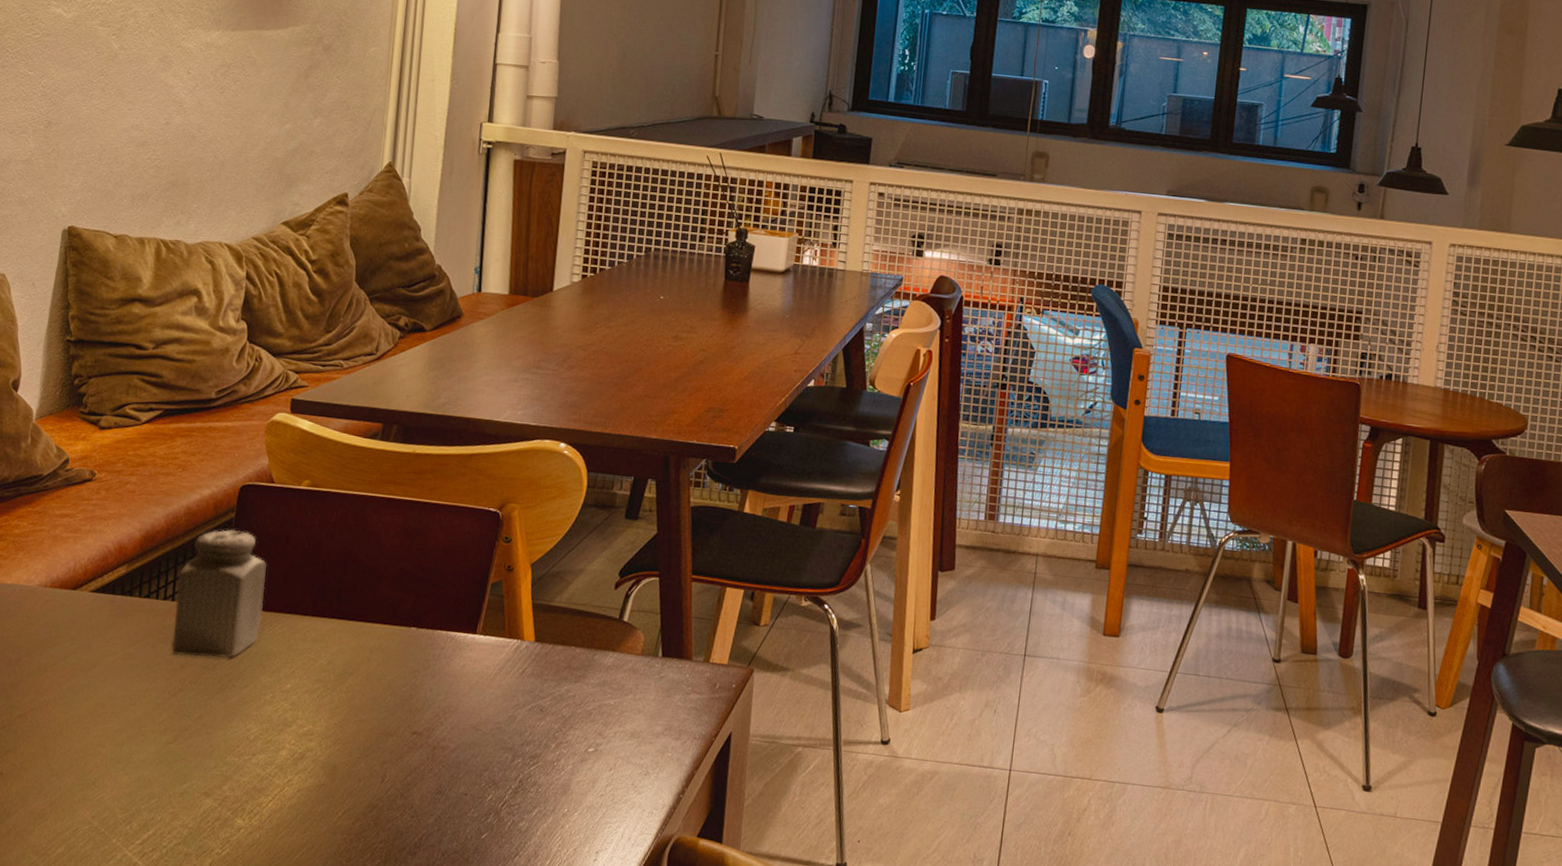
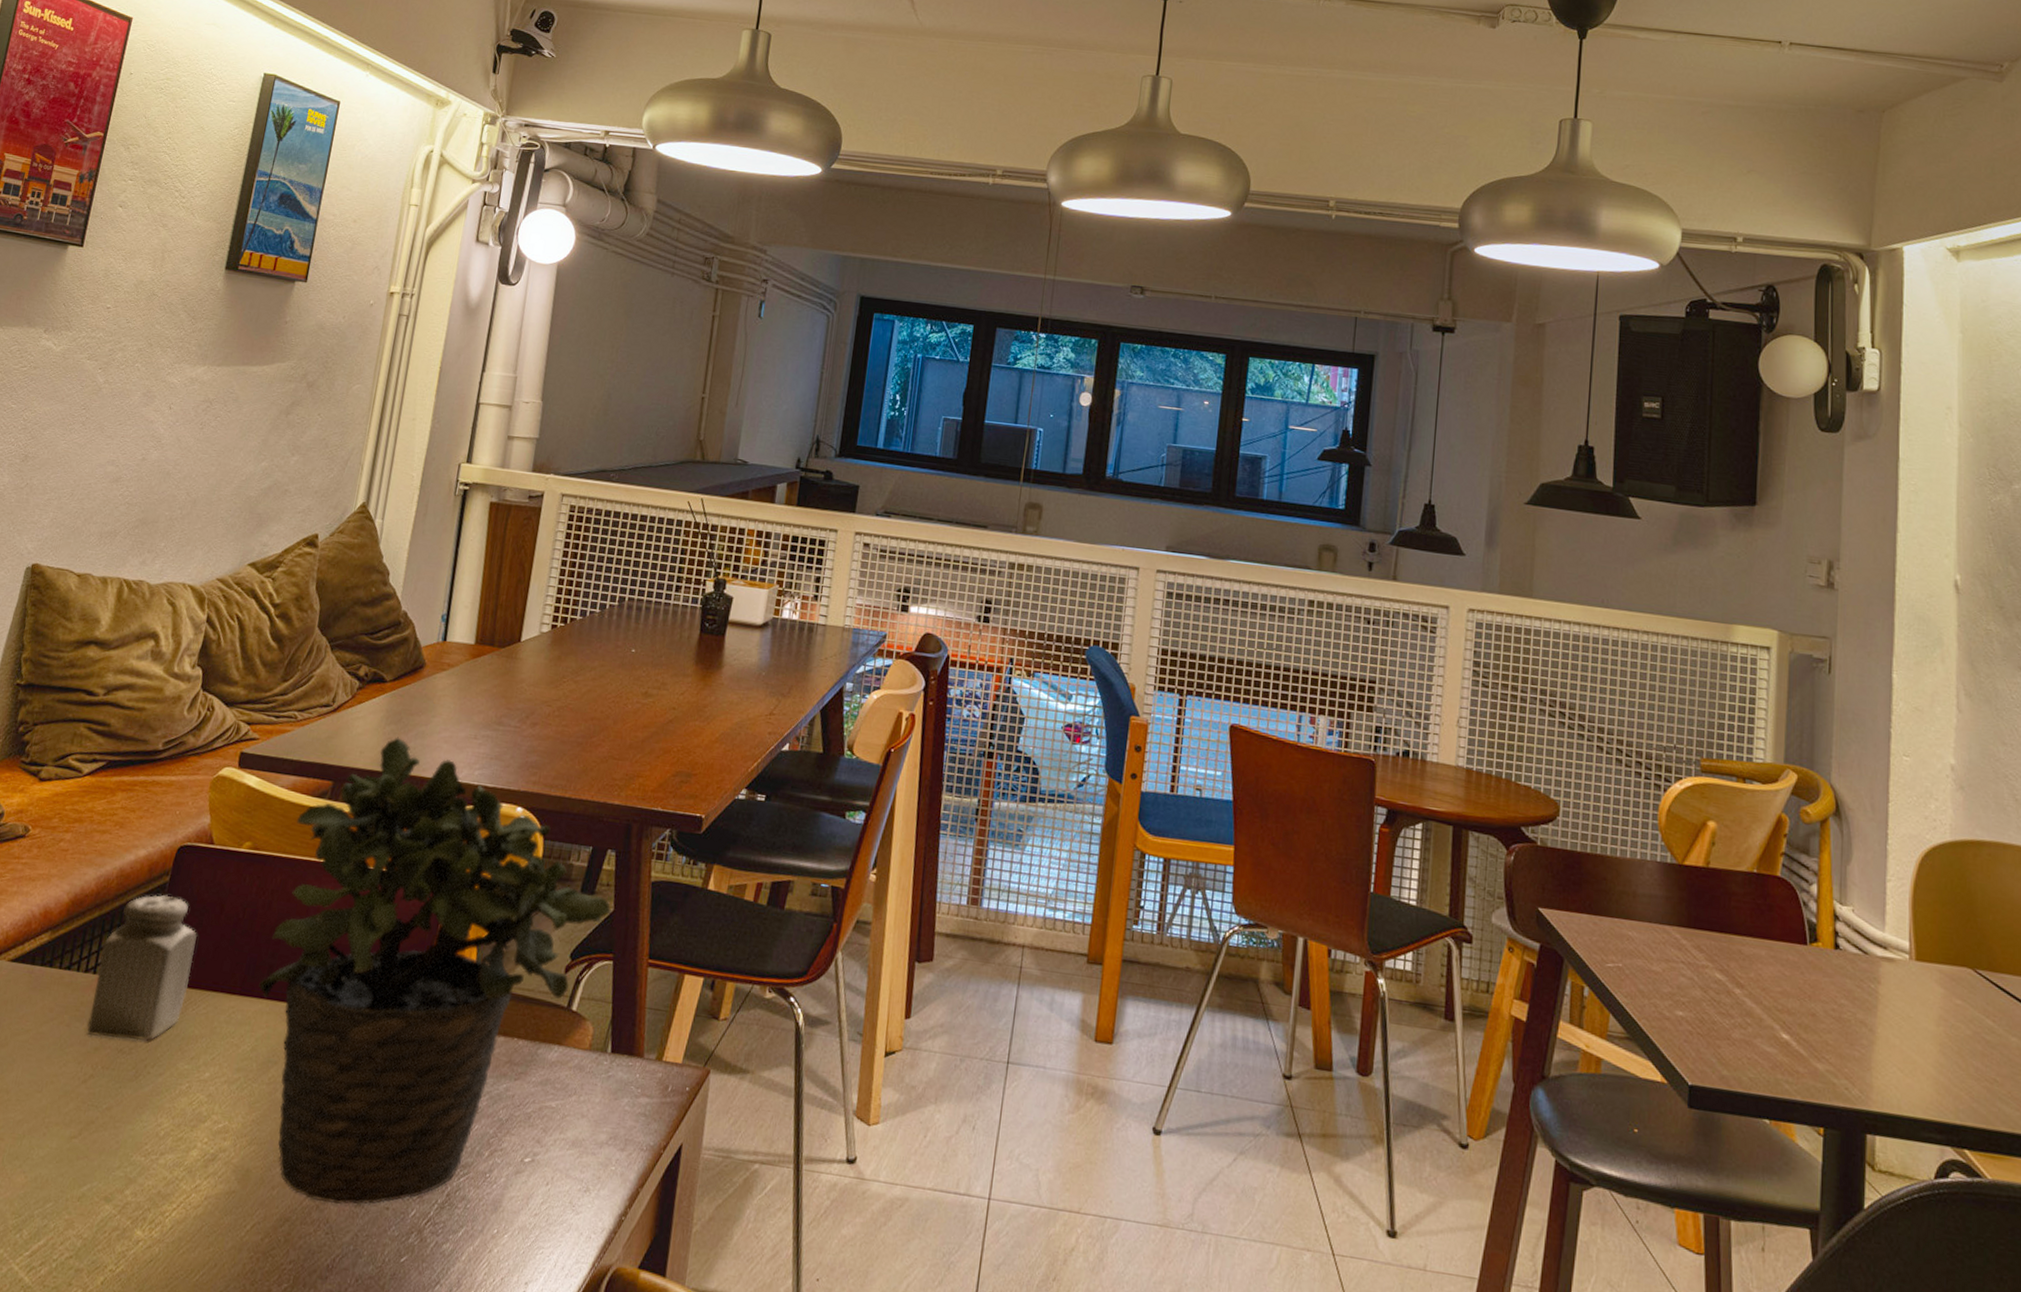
potted plant: none [329,381,656,792] -> present [259,737,612,1205]

